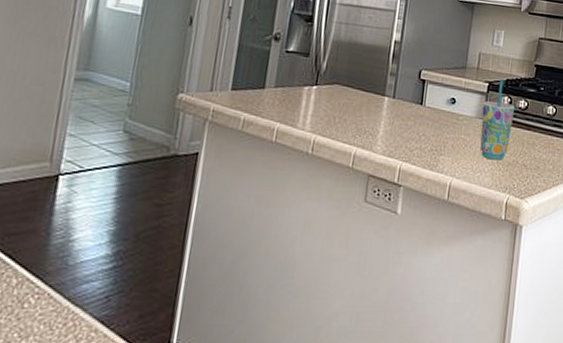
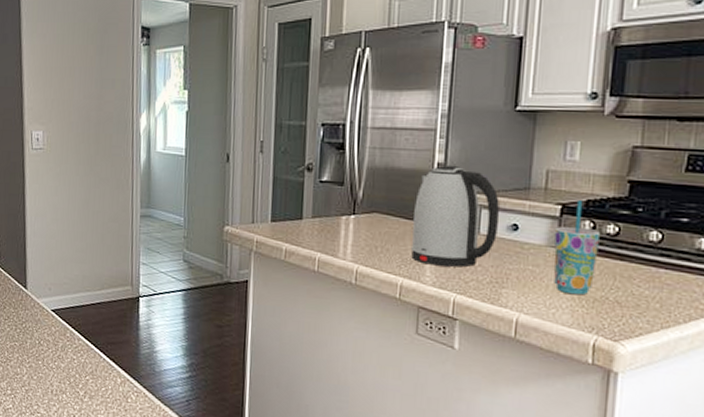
kettle: none [366,43,443,137] -> present [411,164,499,268]

